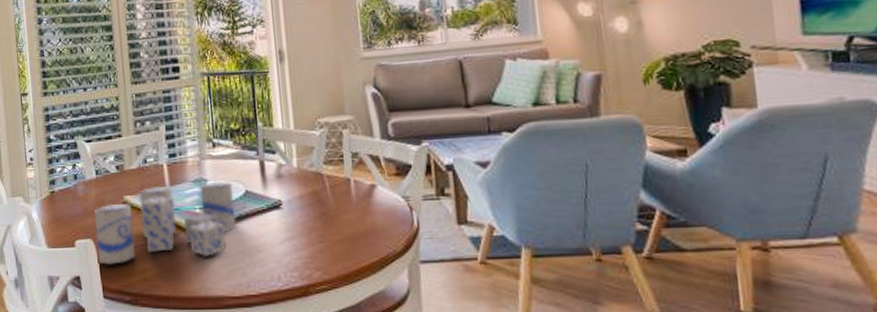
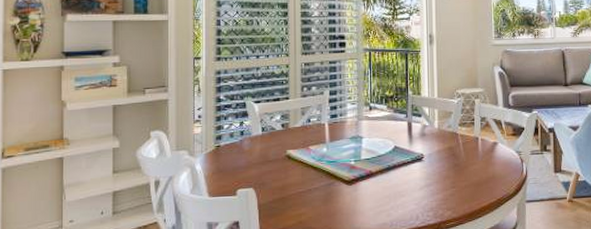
candle: present [93,182,237,265] -> none [257,139,385,210]

